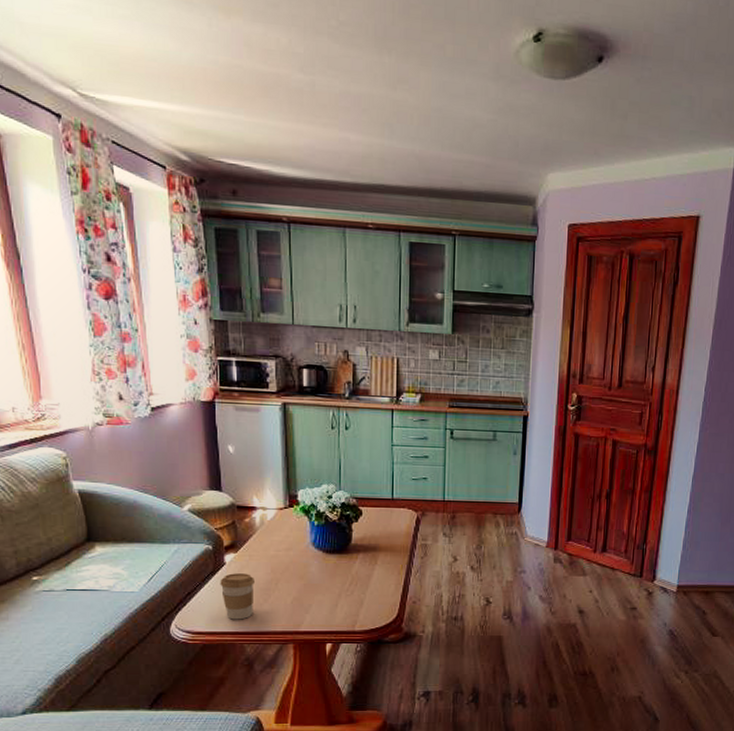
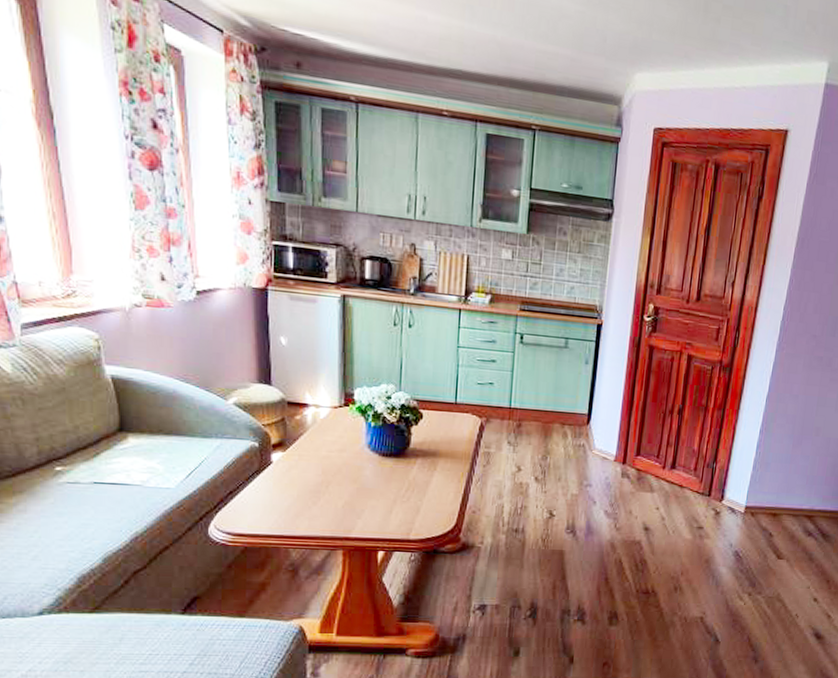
coffee cup: present [220,573,254,620] -> none [265,473,303,523]

